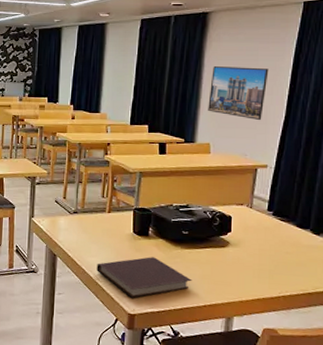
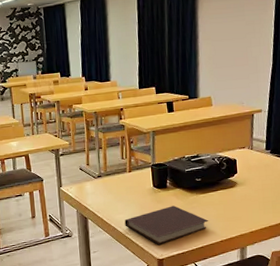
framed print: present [208,66,269,121] -> none [205,22,255,71]

